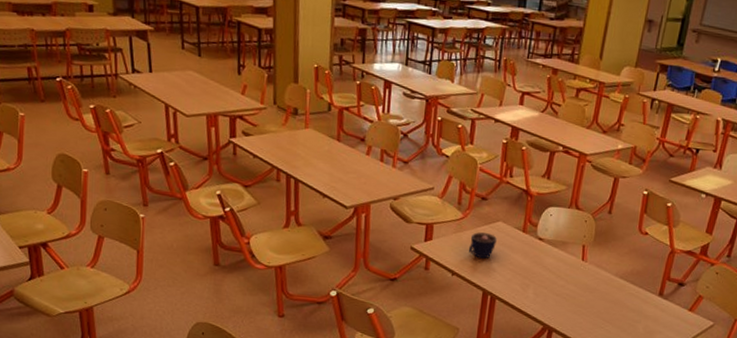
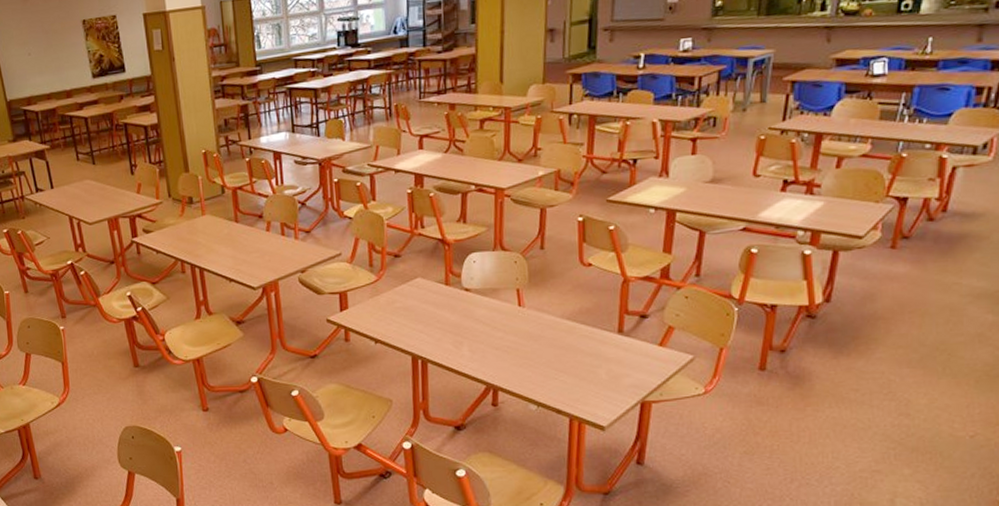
cup: present [469,232,498,259] -> none [388,292,419,321]

